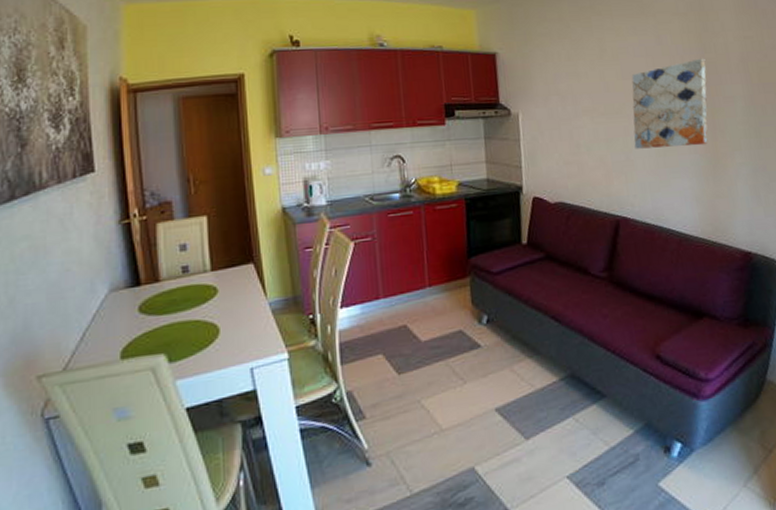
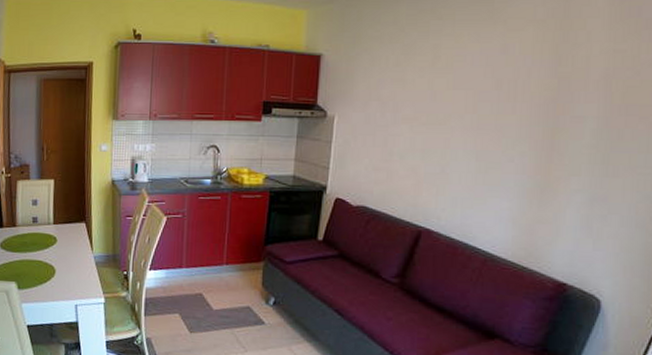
wall art: present [631,58,708,149] -> none [453,72,558,166]

